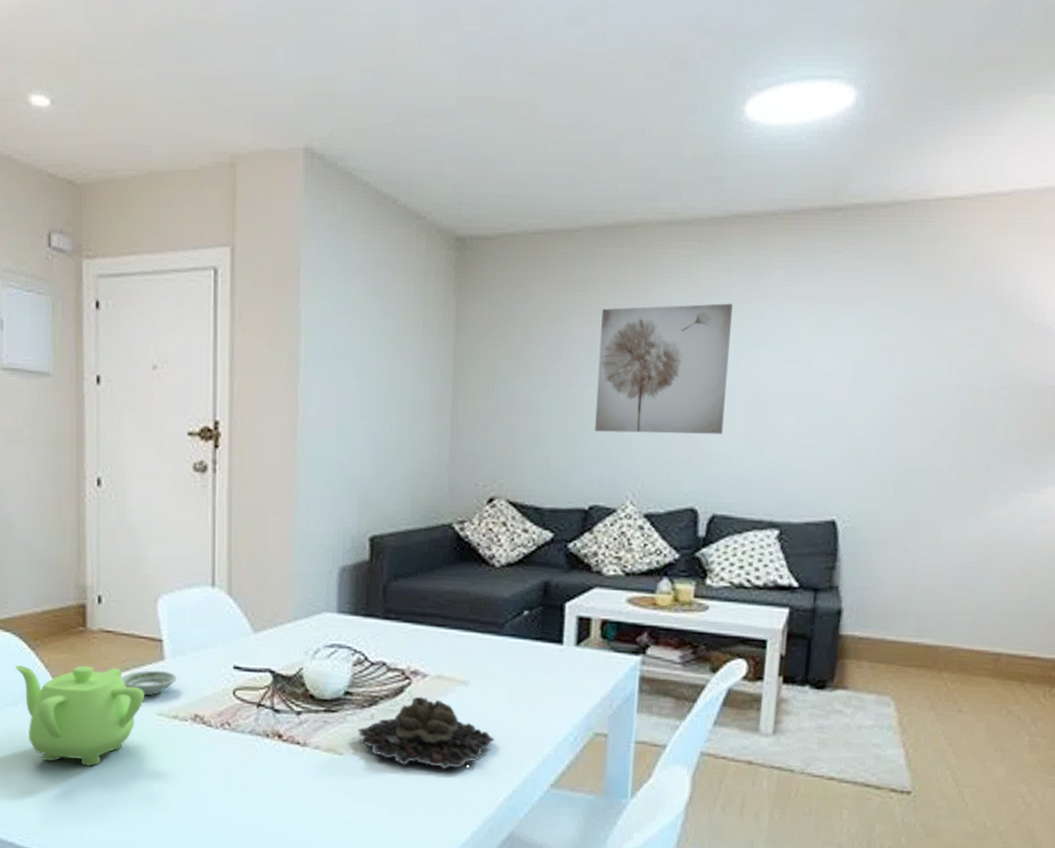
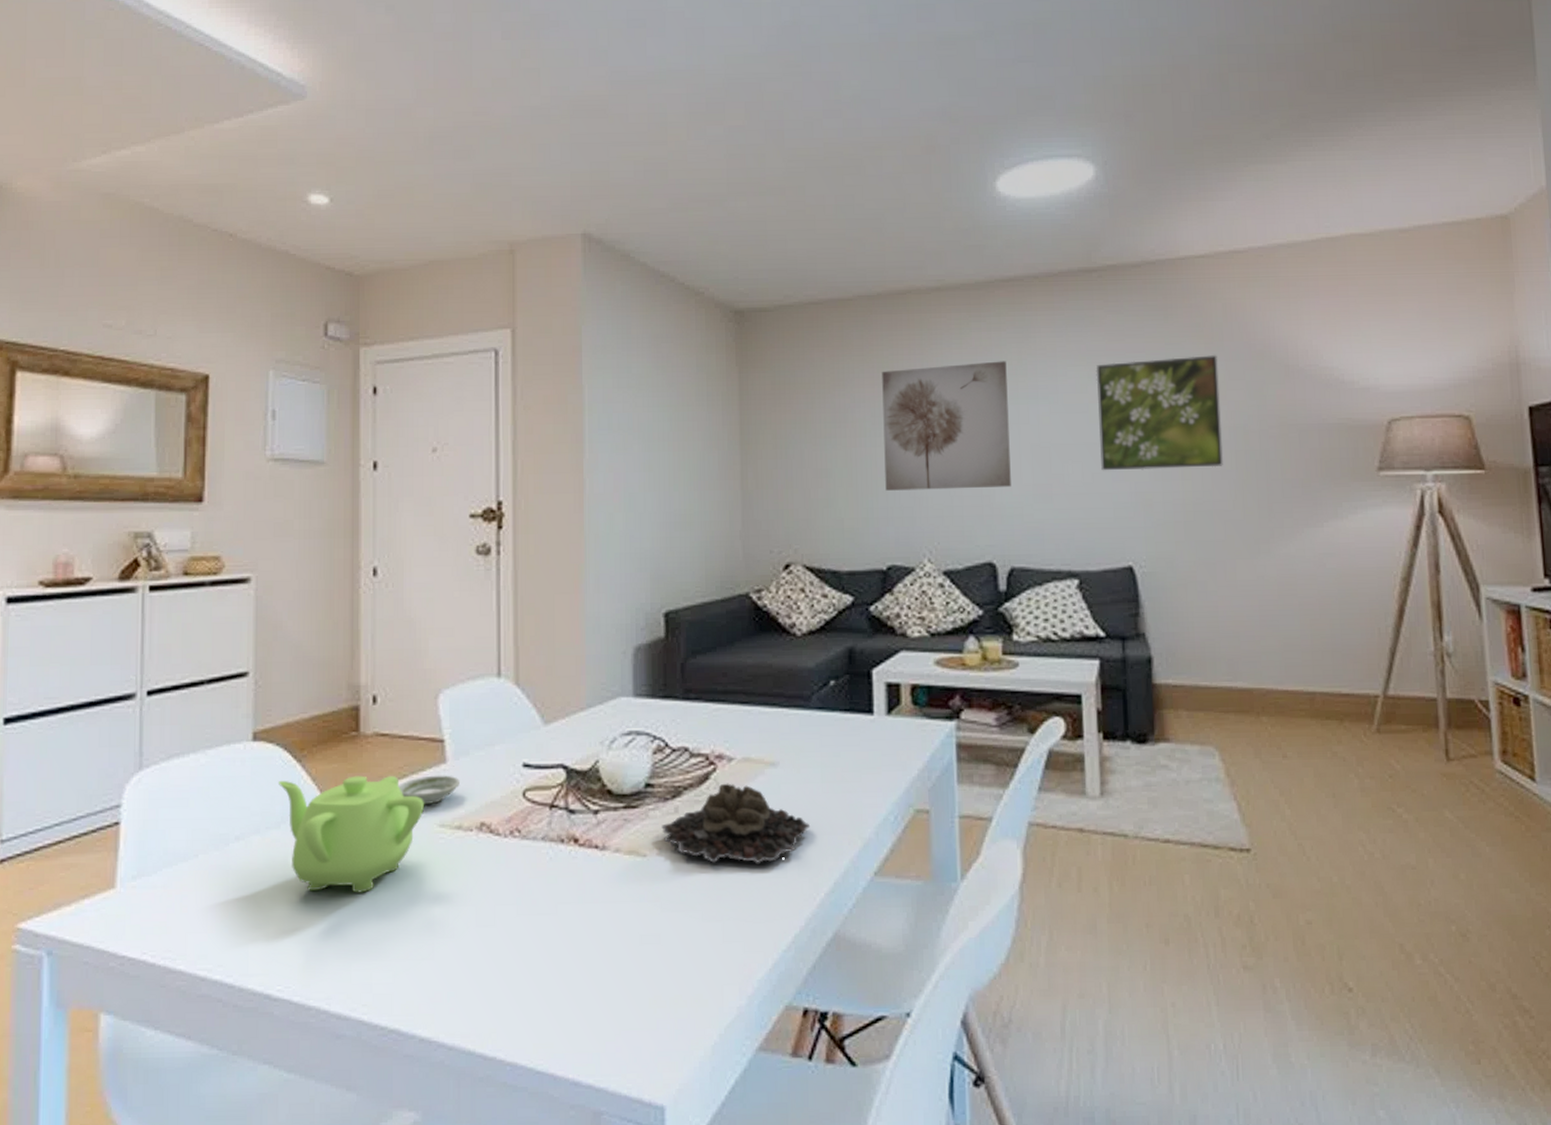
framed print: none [817,306,958,426] -> present [1096,354,1223,471]

